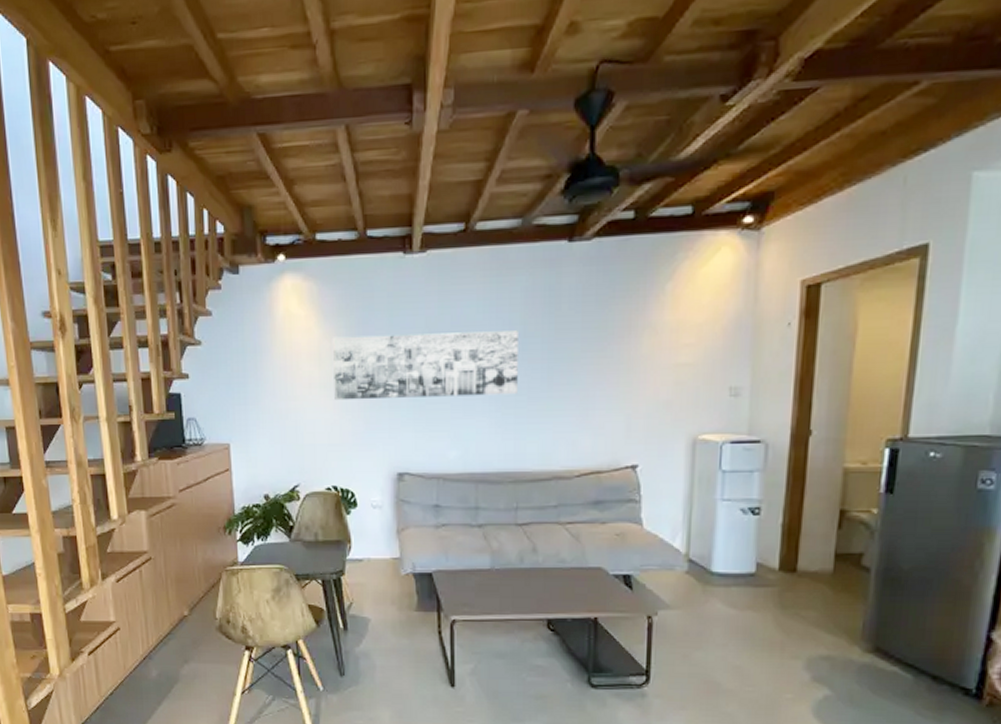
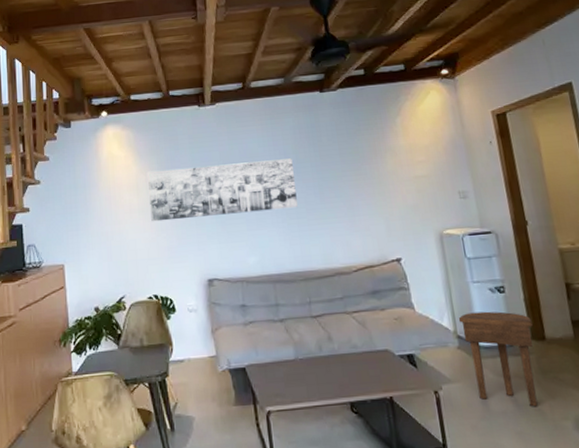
side table: none [694,534,785,643] -> present [458,311,538,407]

